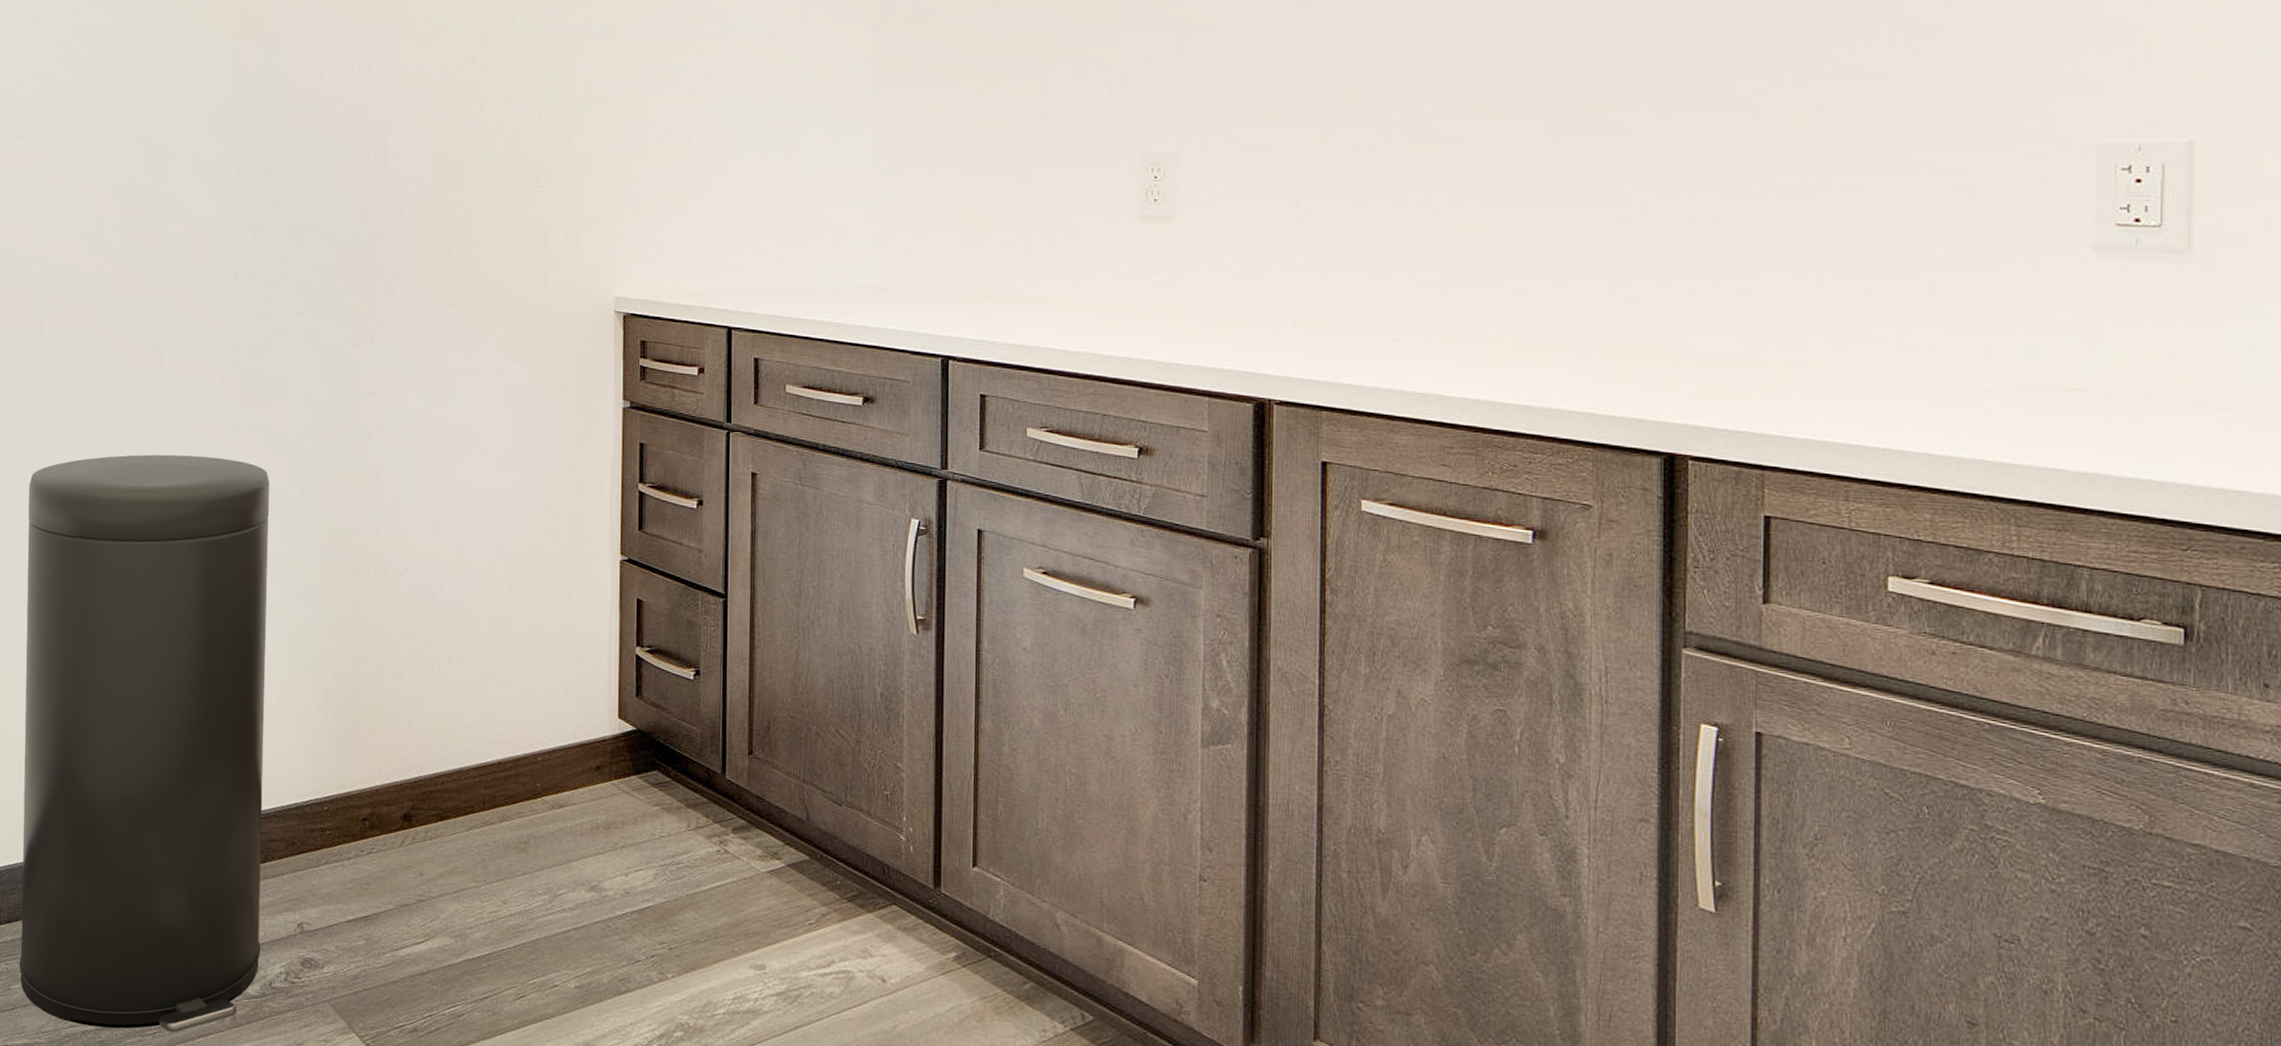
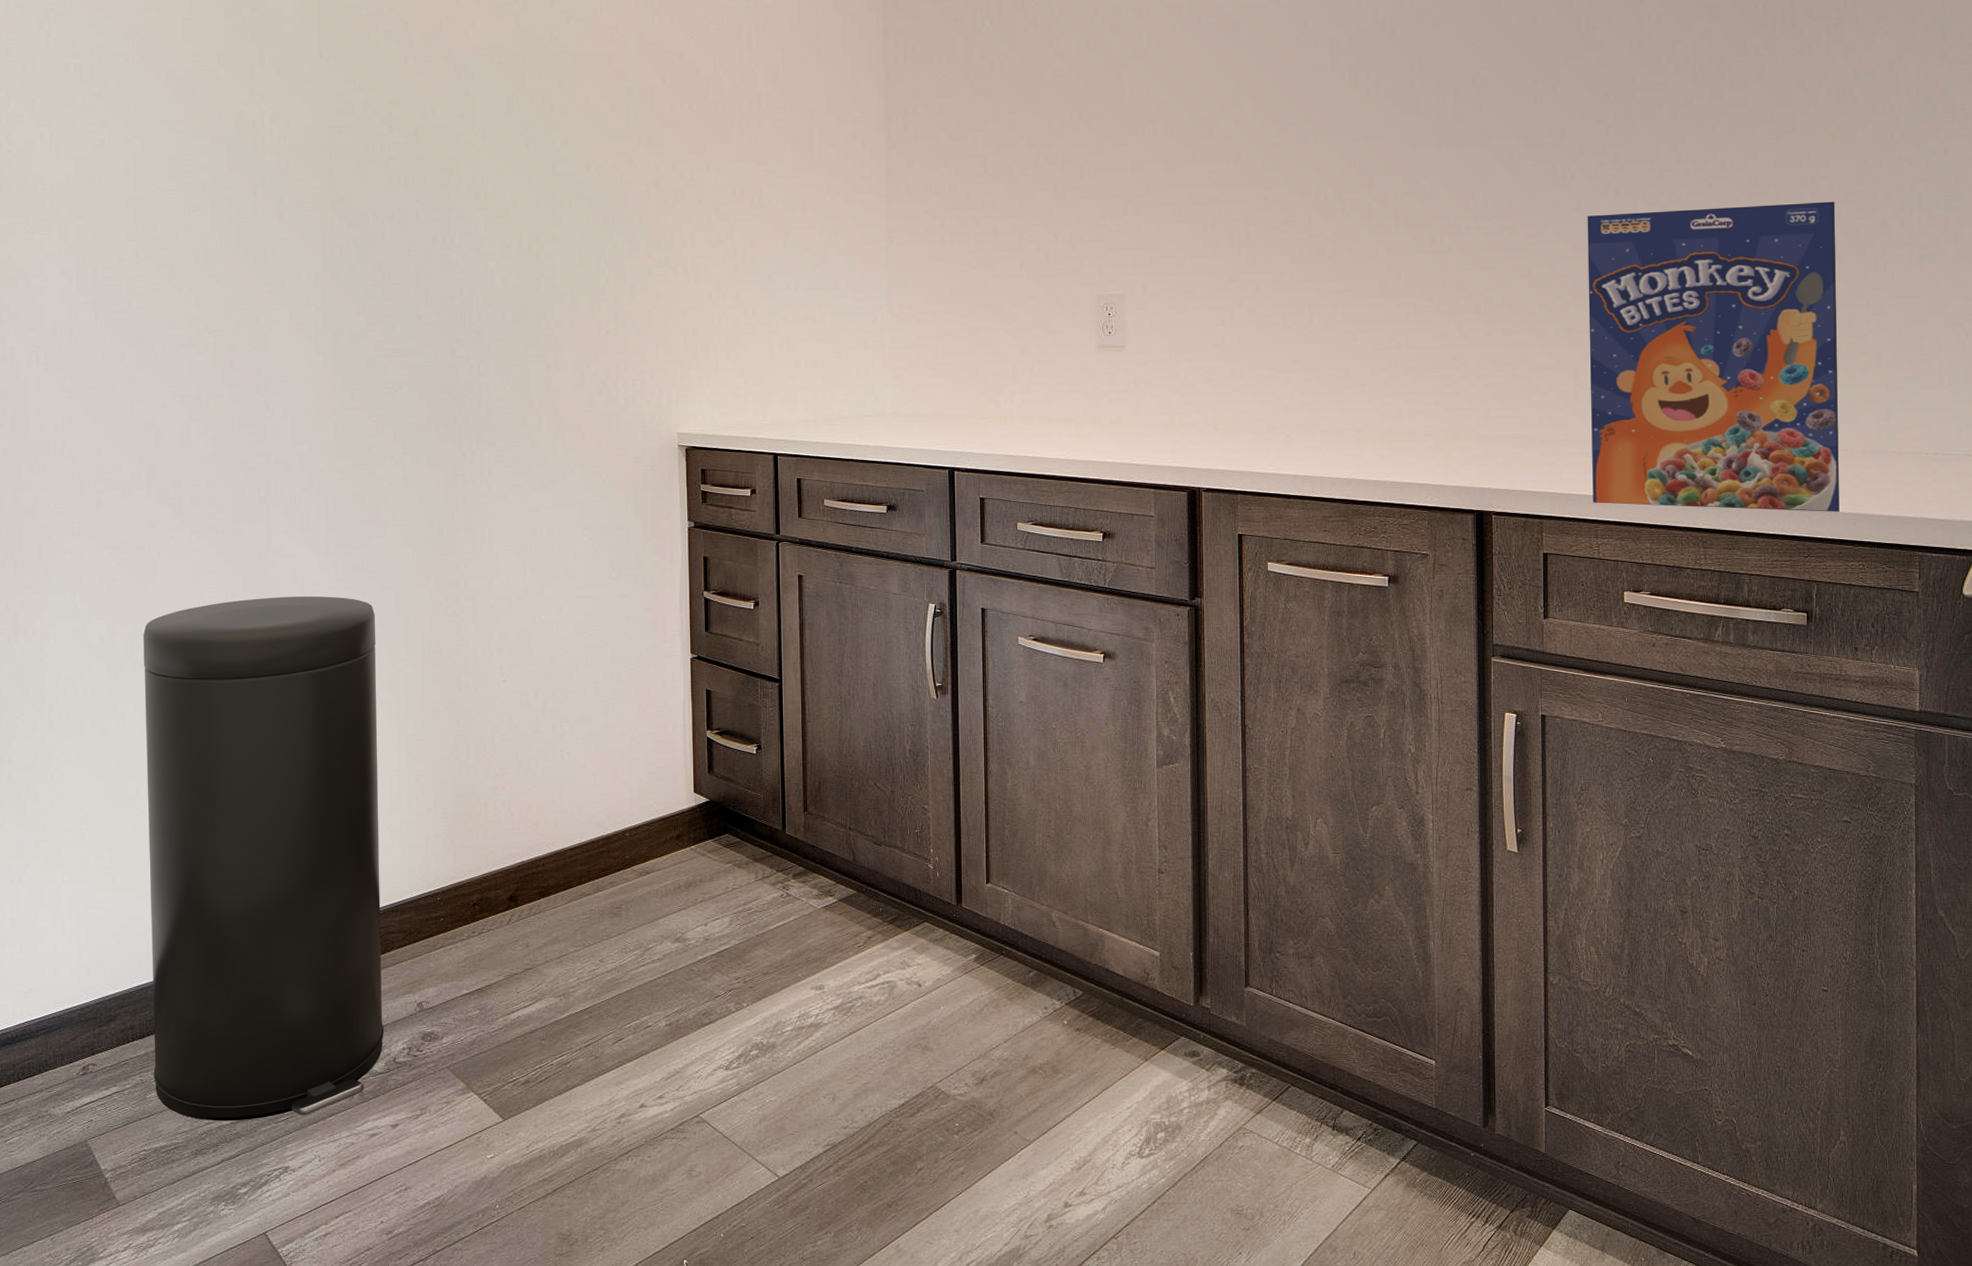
cereal box: none [1842,56,2245,491] -> present [1587,201,1839,512]

